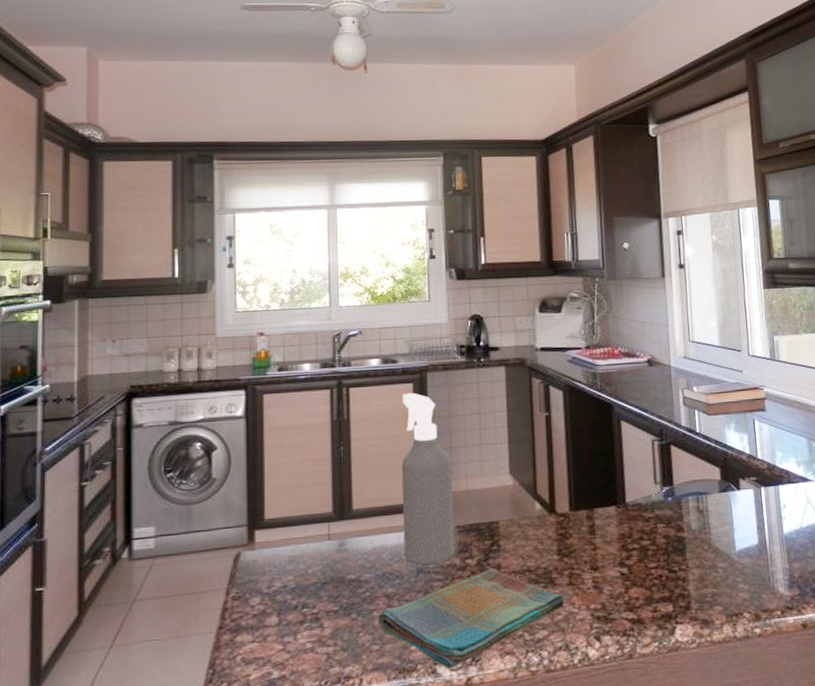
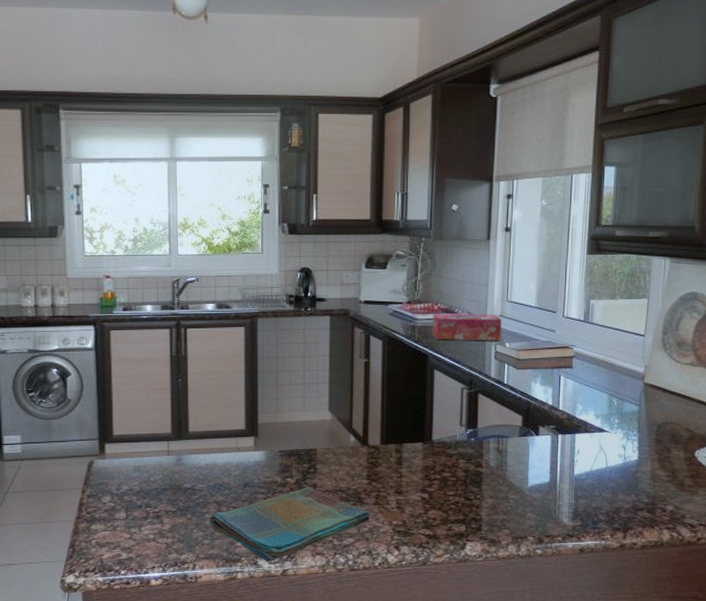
spray bottle: present [401,392,455,566] -> none [232,335,277,481]
tissue box: none [614,356,688,387] -> present [432,313,502,341]

